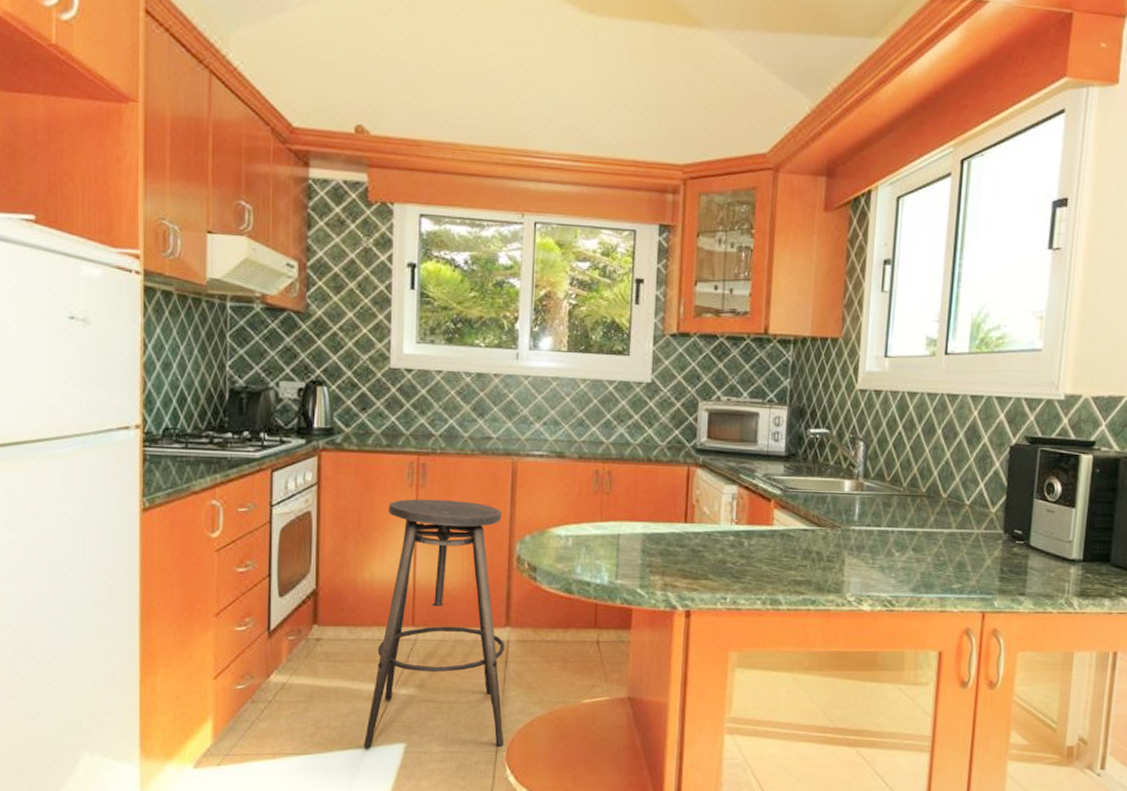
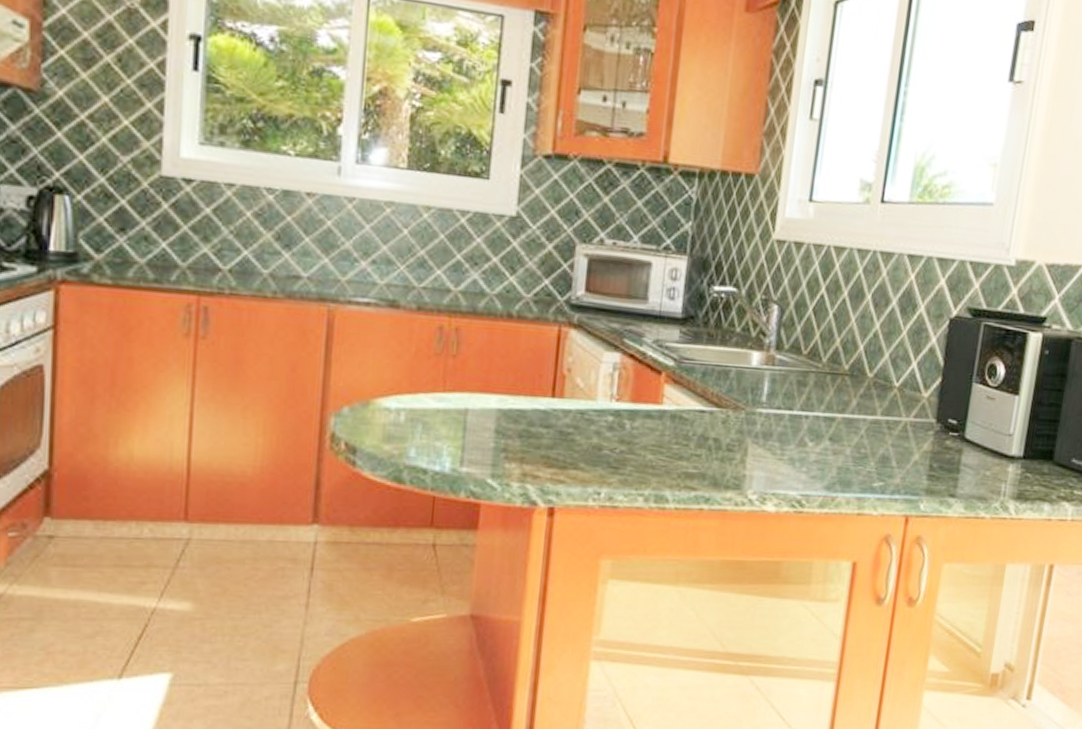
stool: present [363,498,505,749] -> none [112,353,313,680]

